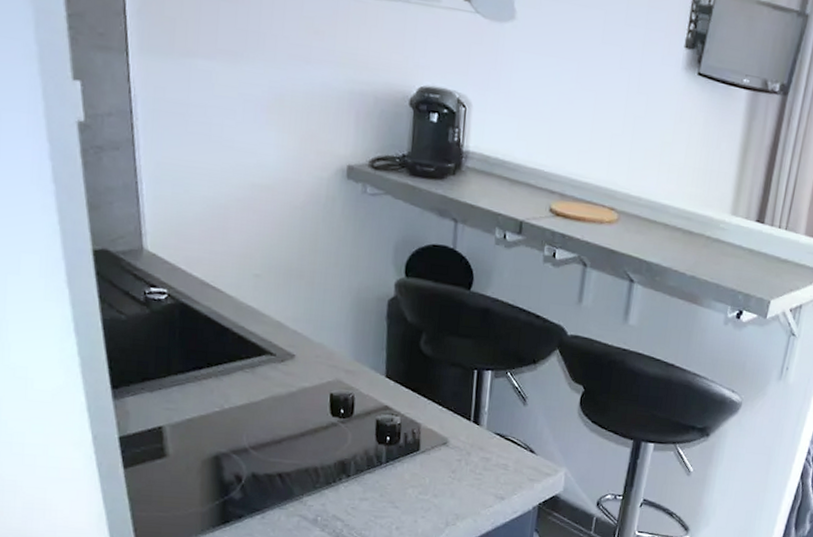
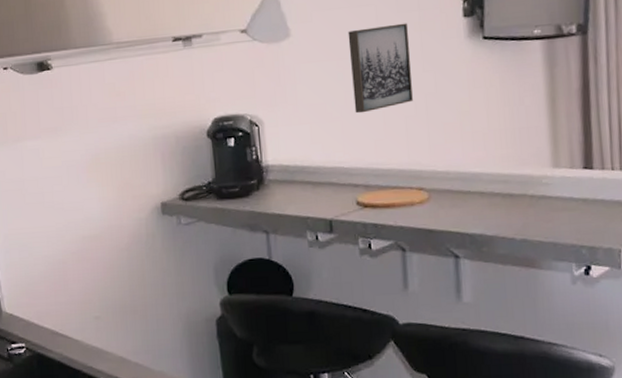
wall art: none [565,30,632,121] -> present [348,23,413,114]

